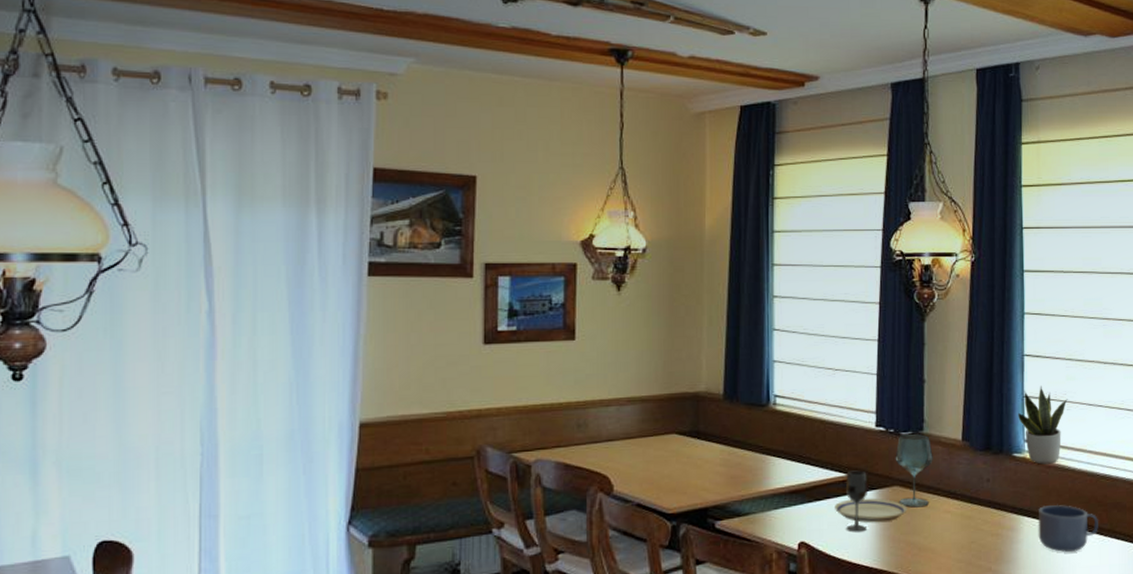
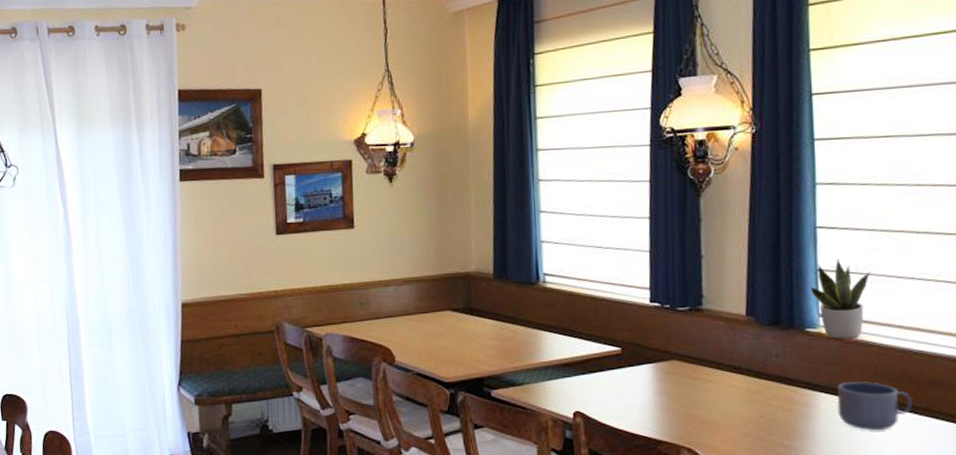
plate: present [835,498,907,523] -> none [610,371,687,396]
wine glass: present [845,470,869,532] -> none [620,344,644,404]
wine glass: present [895,433,933,508] -> none [672,308,714,381]

